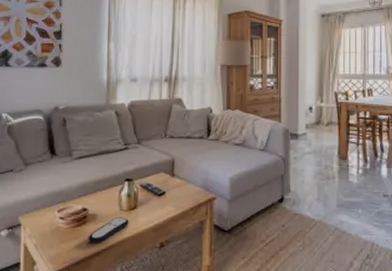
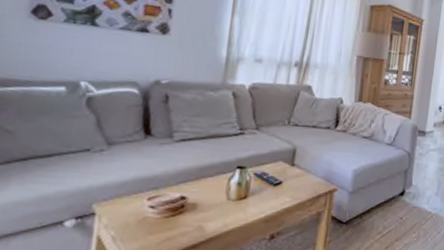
remote control: present [88,217,129,243] -> none [183,207,237,235]

